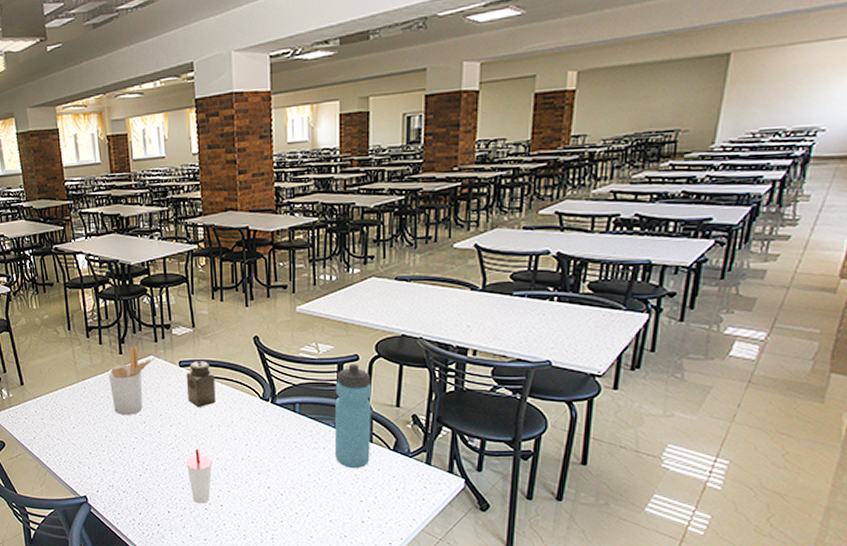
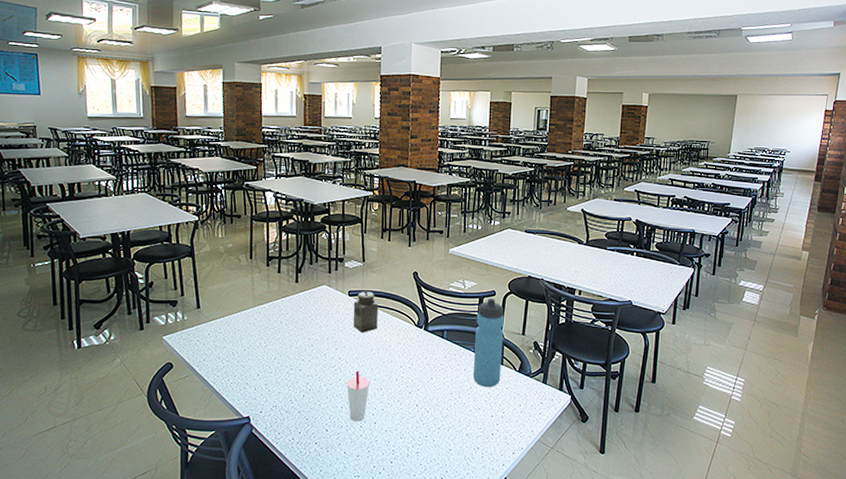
utensil holder: present [108,346,157,416] -> none [283,275,329,339]

